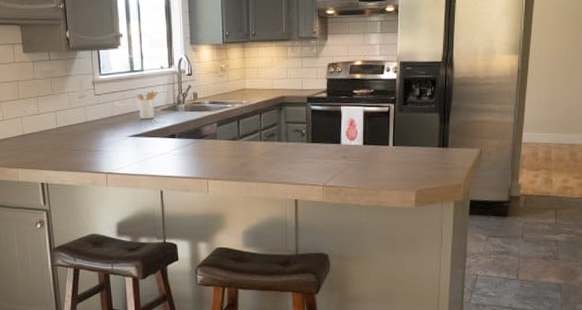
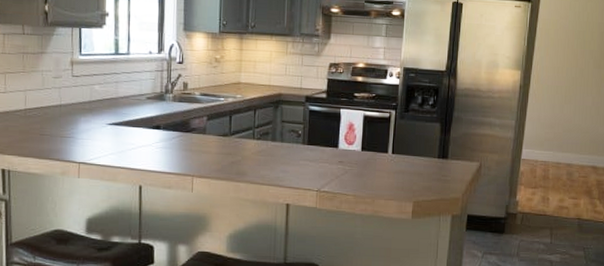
utensil holder: present [137,89,158,120] -> none [120,75,144,108]

